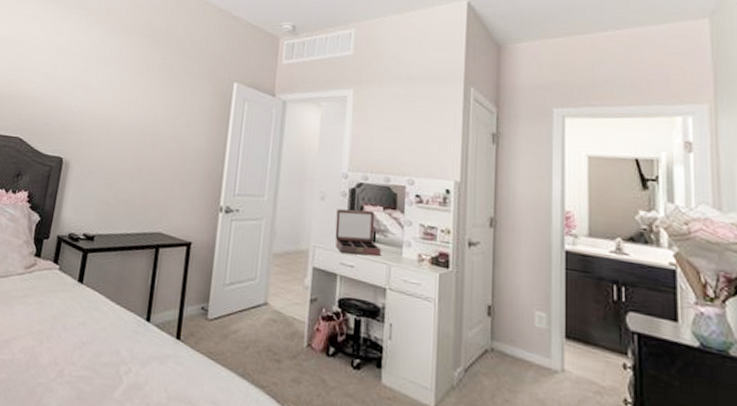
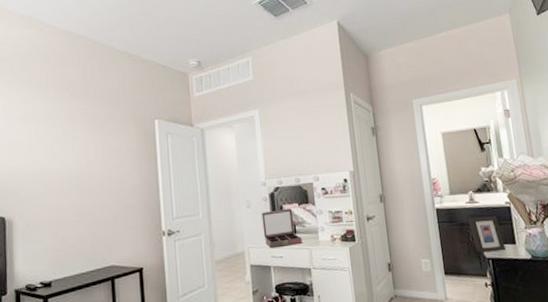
picture frame: none [608,273,661,327] -> present [467,216,506,253]

